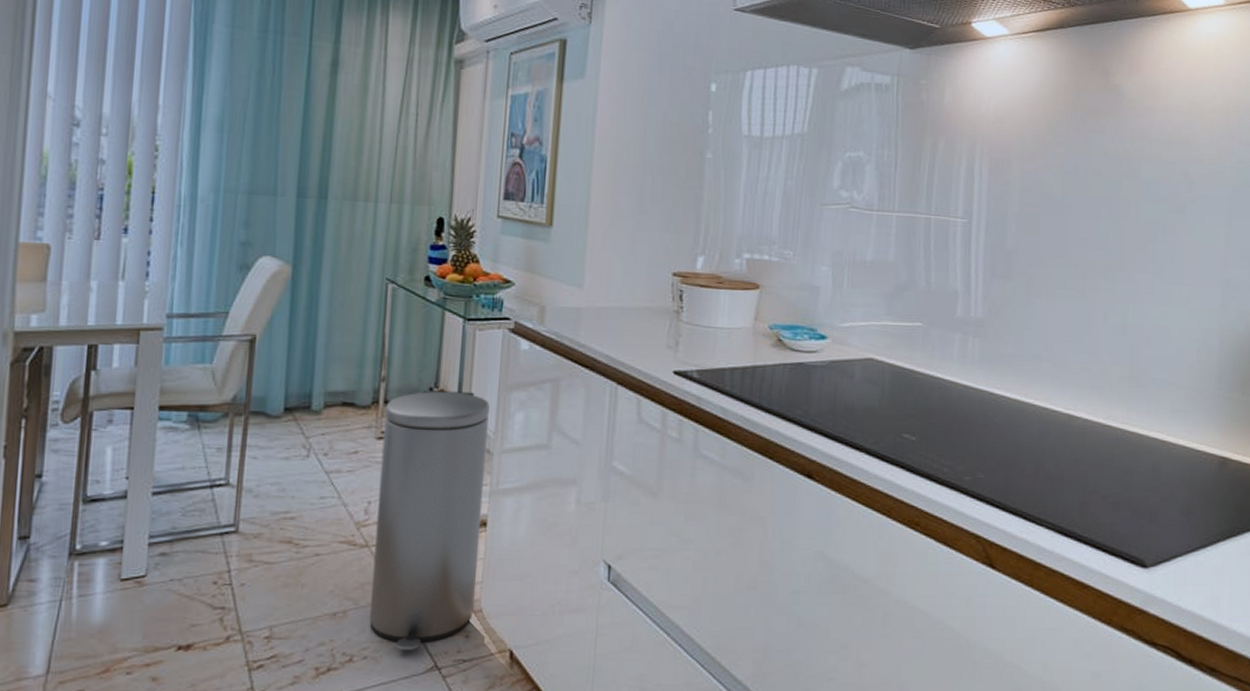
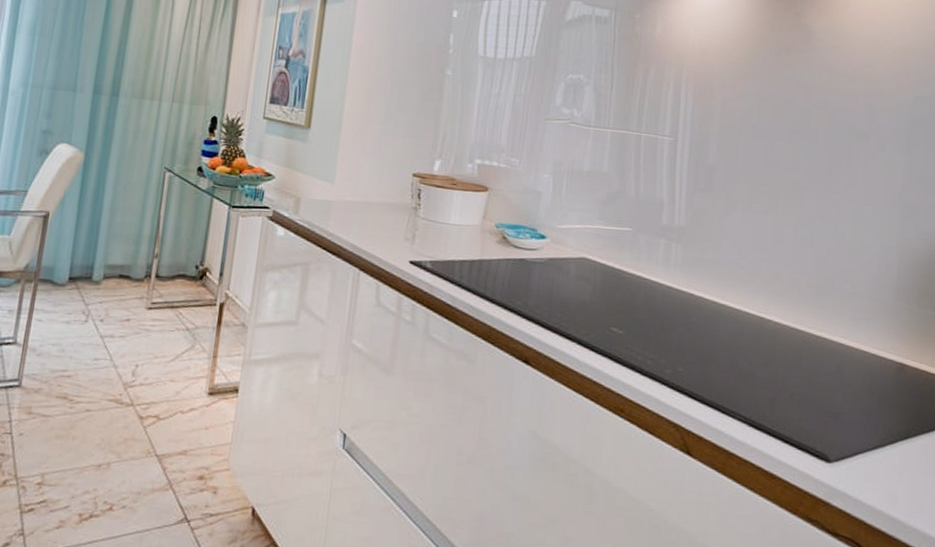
pedal bin: present [369,390,490,651] -> none [130,267,247,503]

